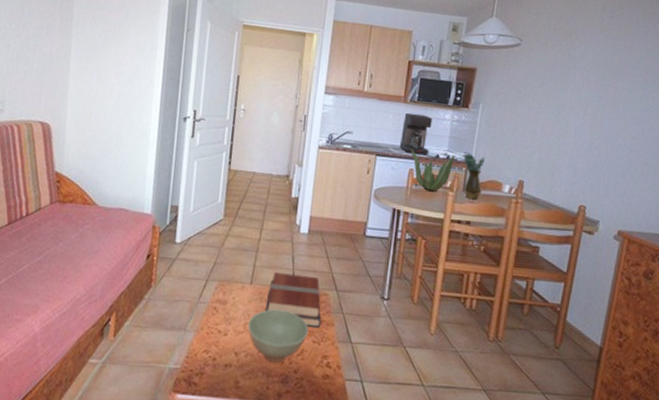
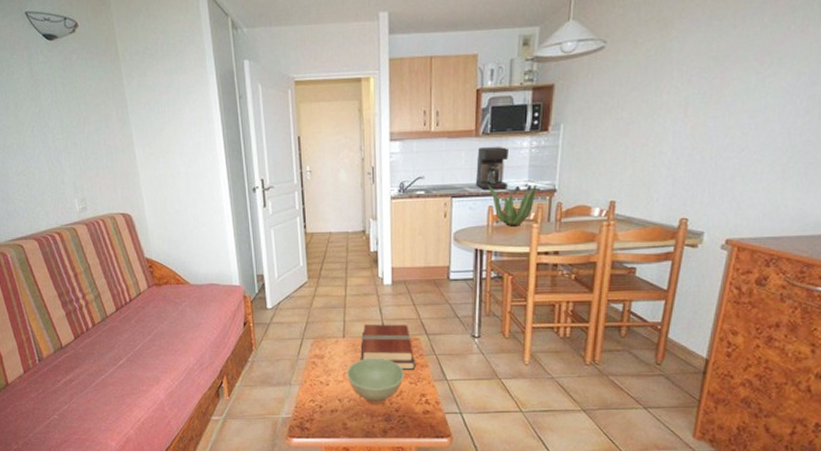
vase: present [463,150,485,200] -> none [546,178,570,229]

